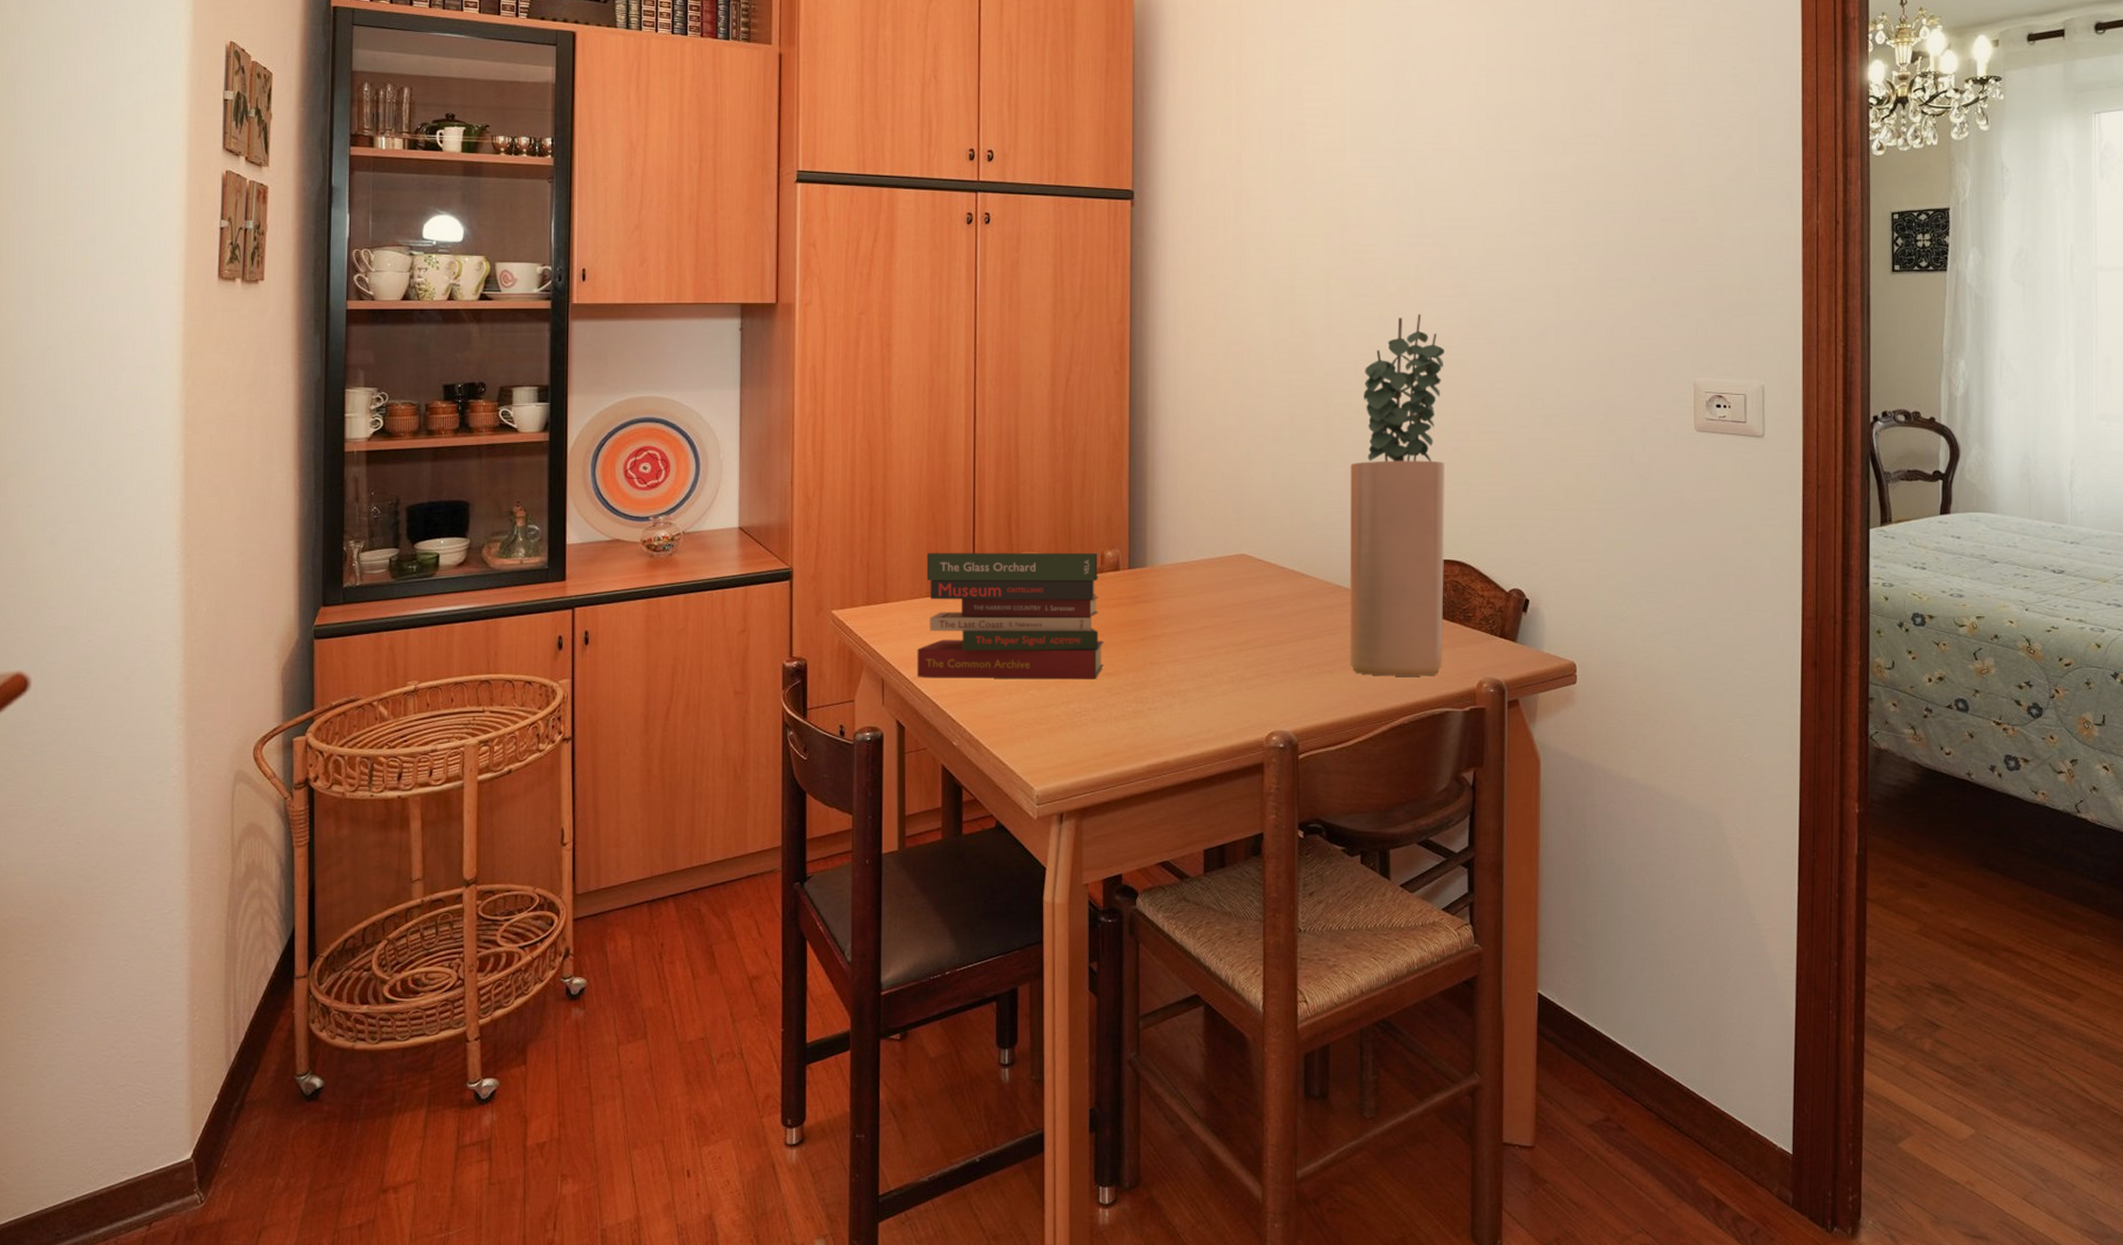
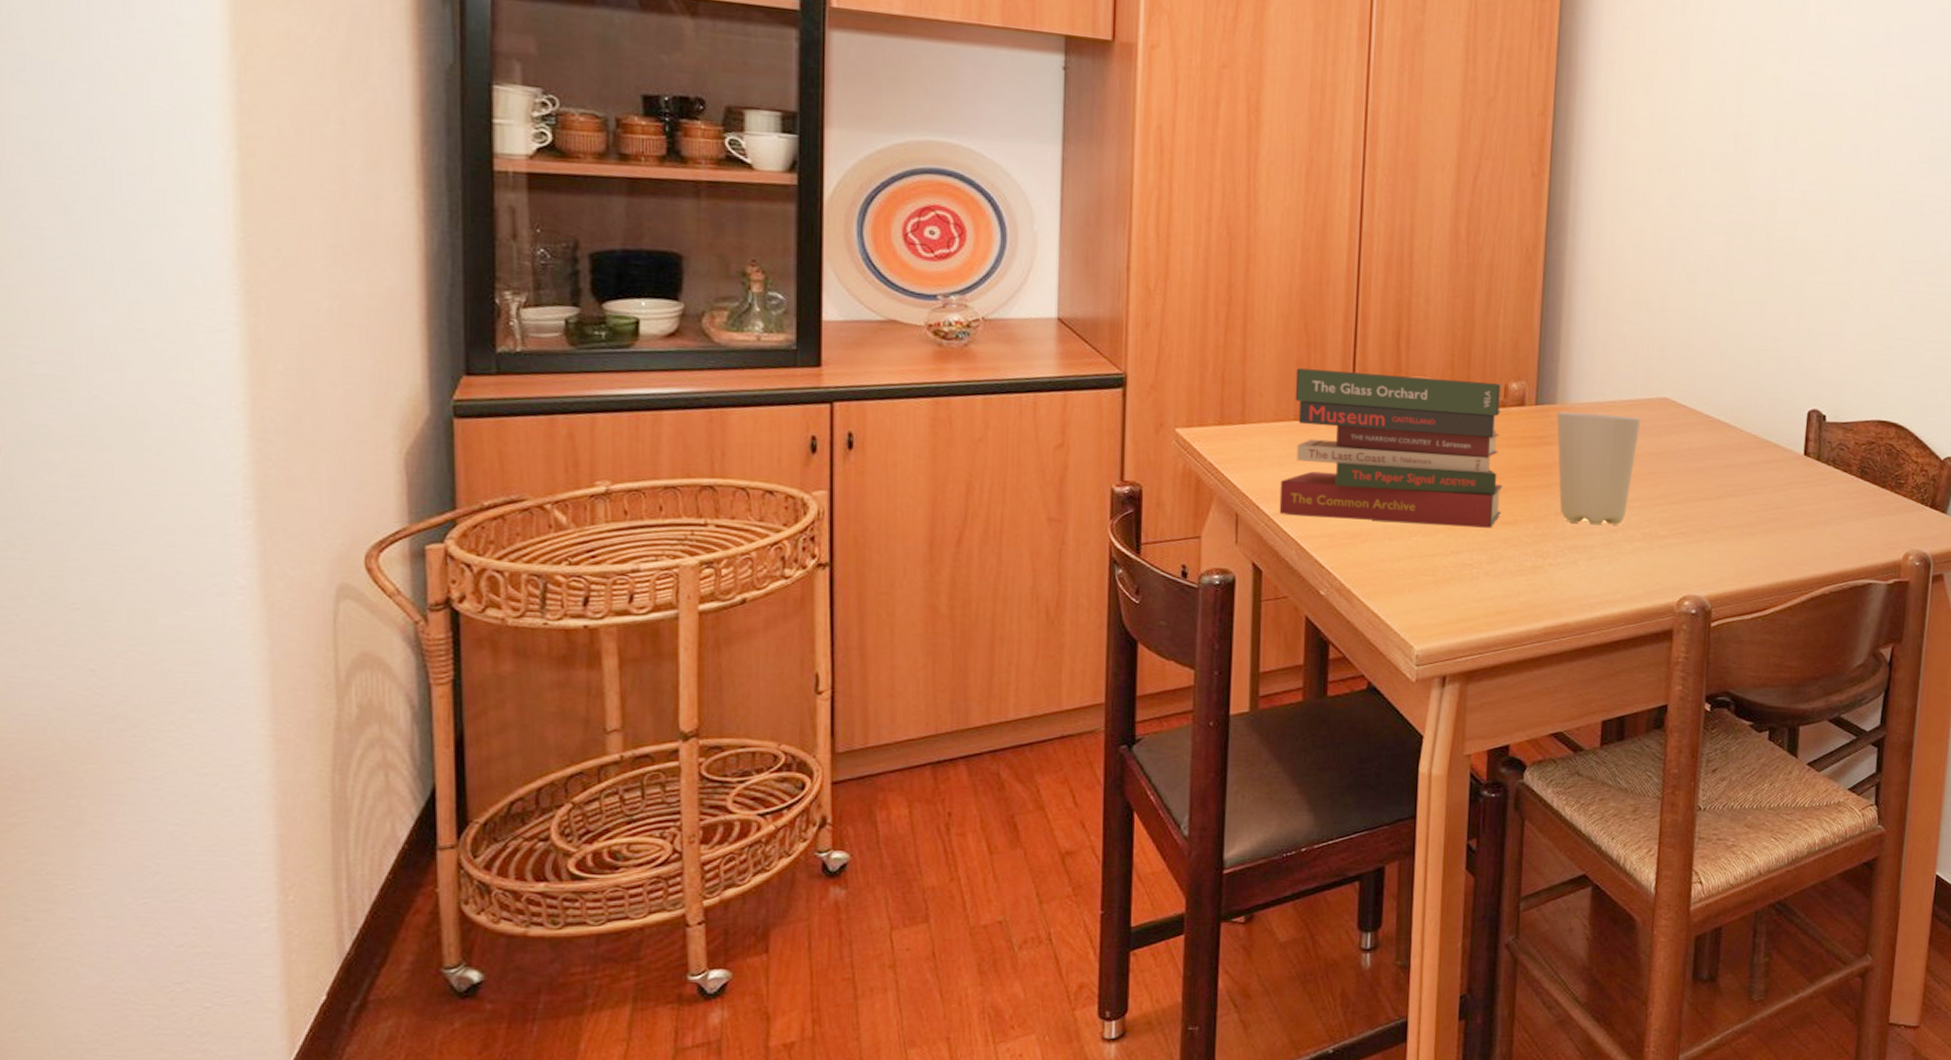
cup: none [1148,573,1222,672] -> present [1557,411,1641,525]
vase: present [1349,313,1445,676] -> none [1772,144,1900,545]

